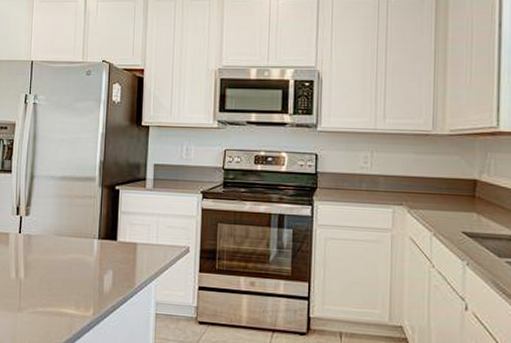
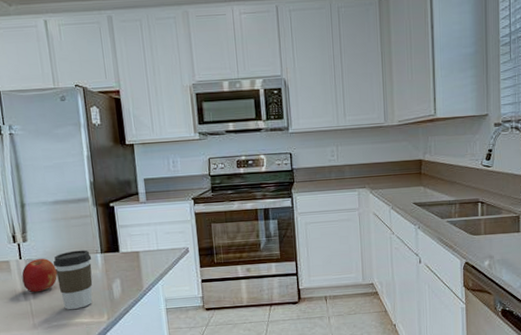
fruit: none [17,235,52,272] -> present [21,258,58,293]
coffee cup: none [49,232,88,297] -> present [53,250,93,310]

